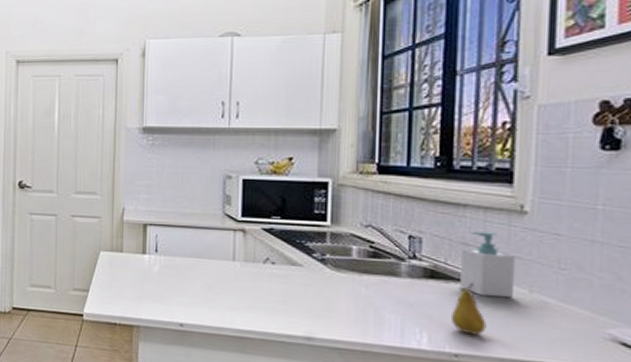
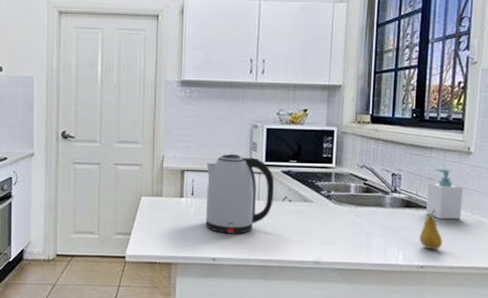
kettle: none [171,207,253,299] -> present [205,153,274,234]

